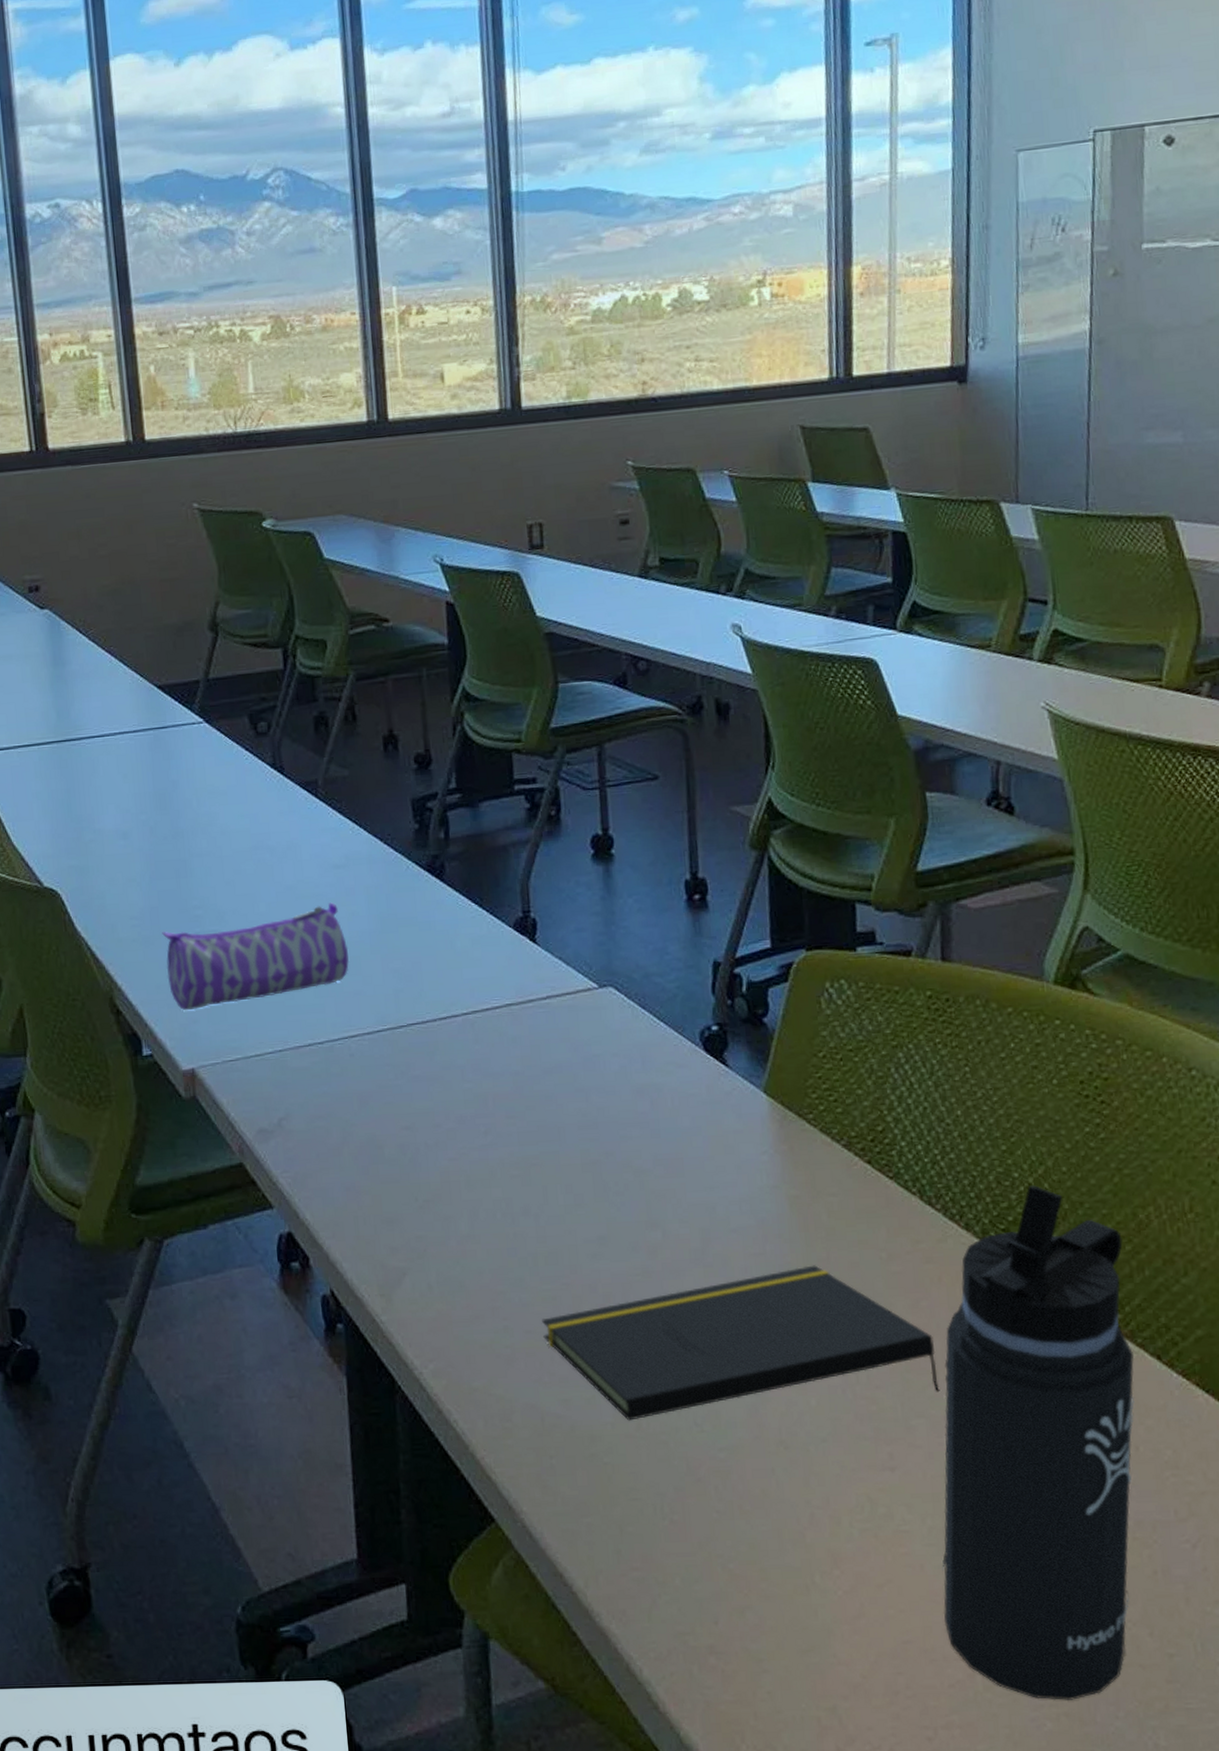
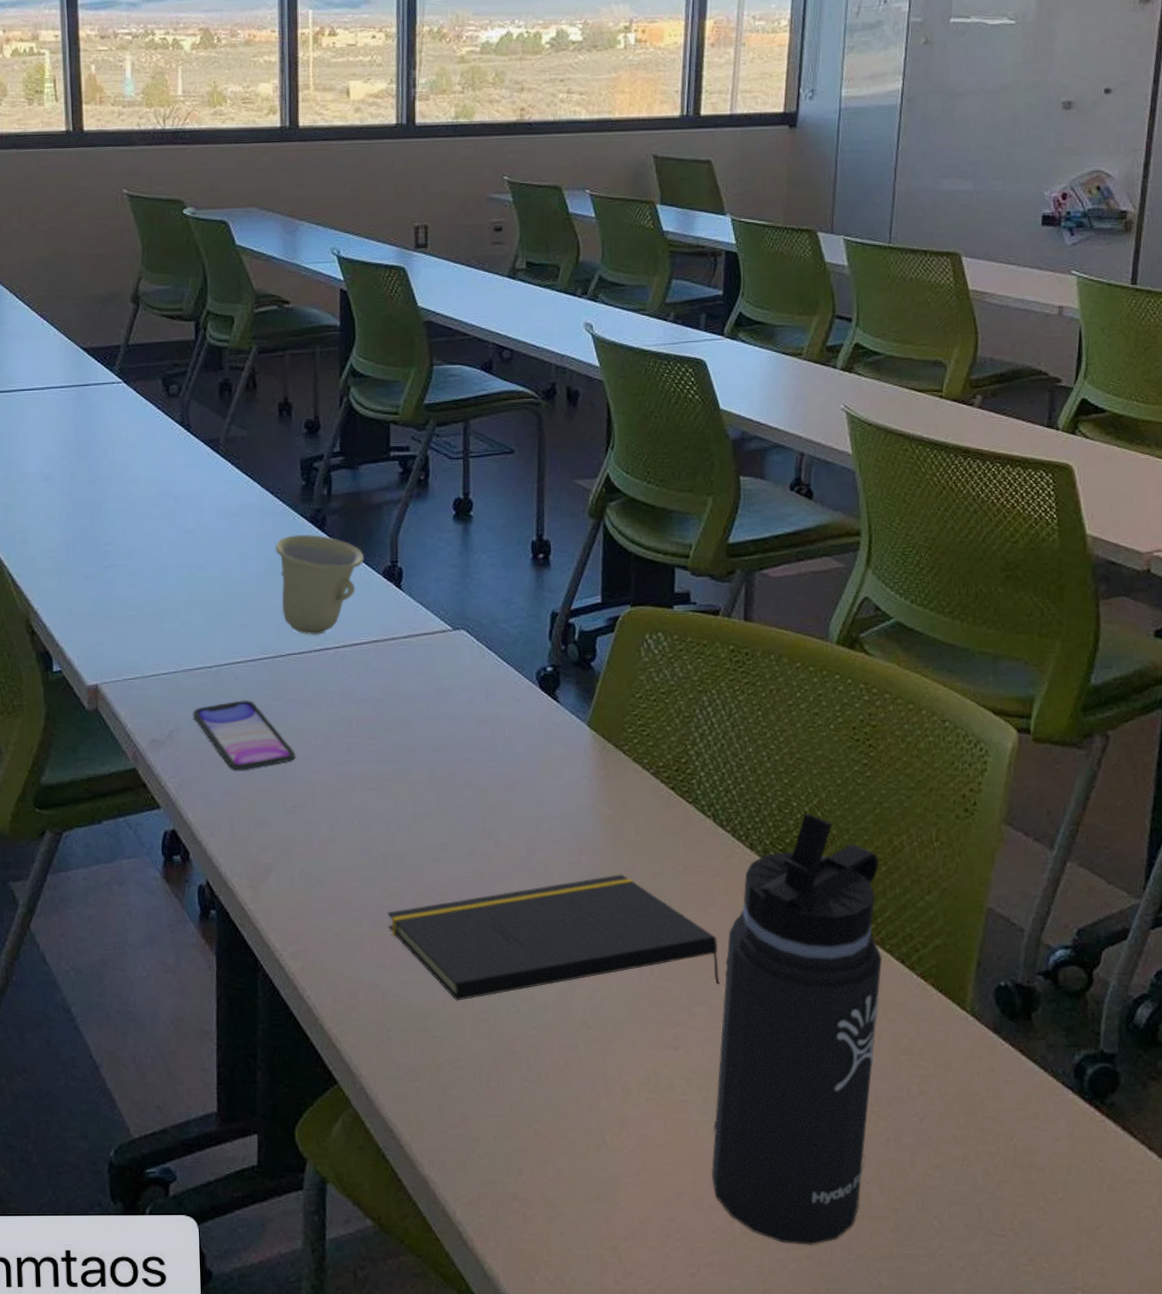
pencil case: present [162,902,350,1011] -> none [75,546,239,634]
smartphone: none [304,1079,426,1161] -> present [193,700,296,770]
cup: none [388,885,492,1001] -> present [275,534,364,635]

